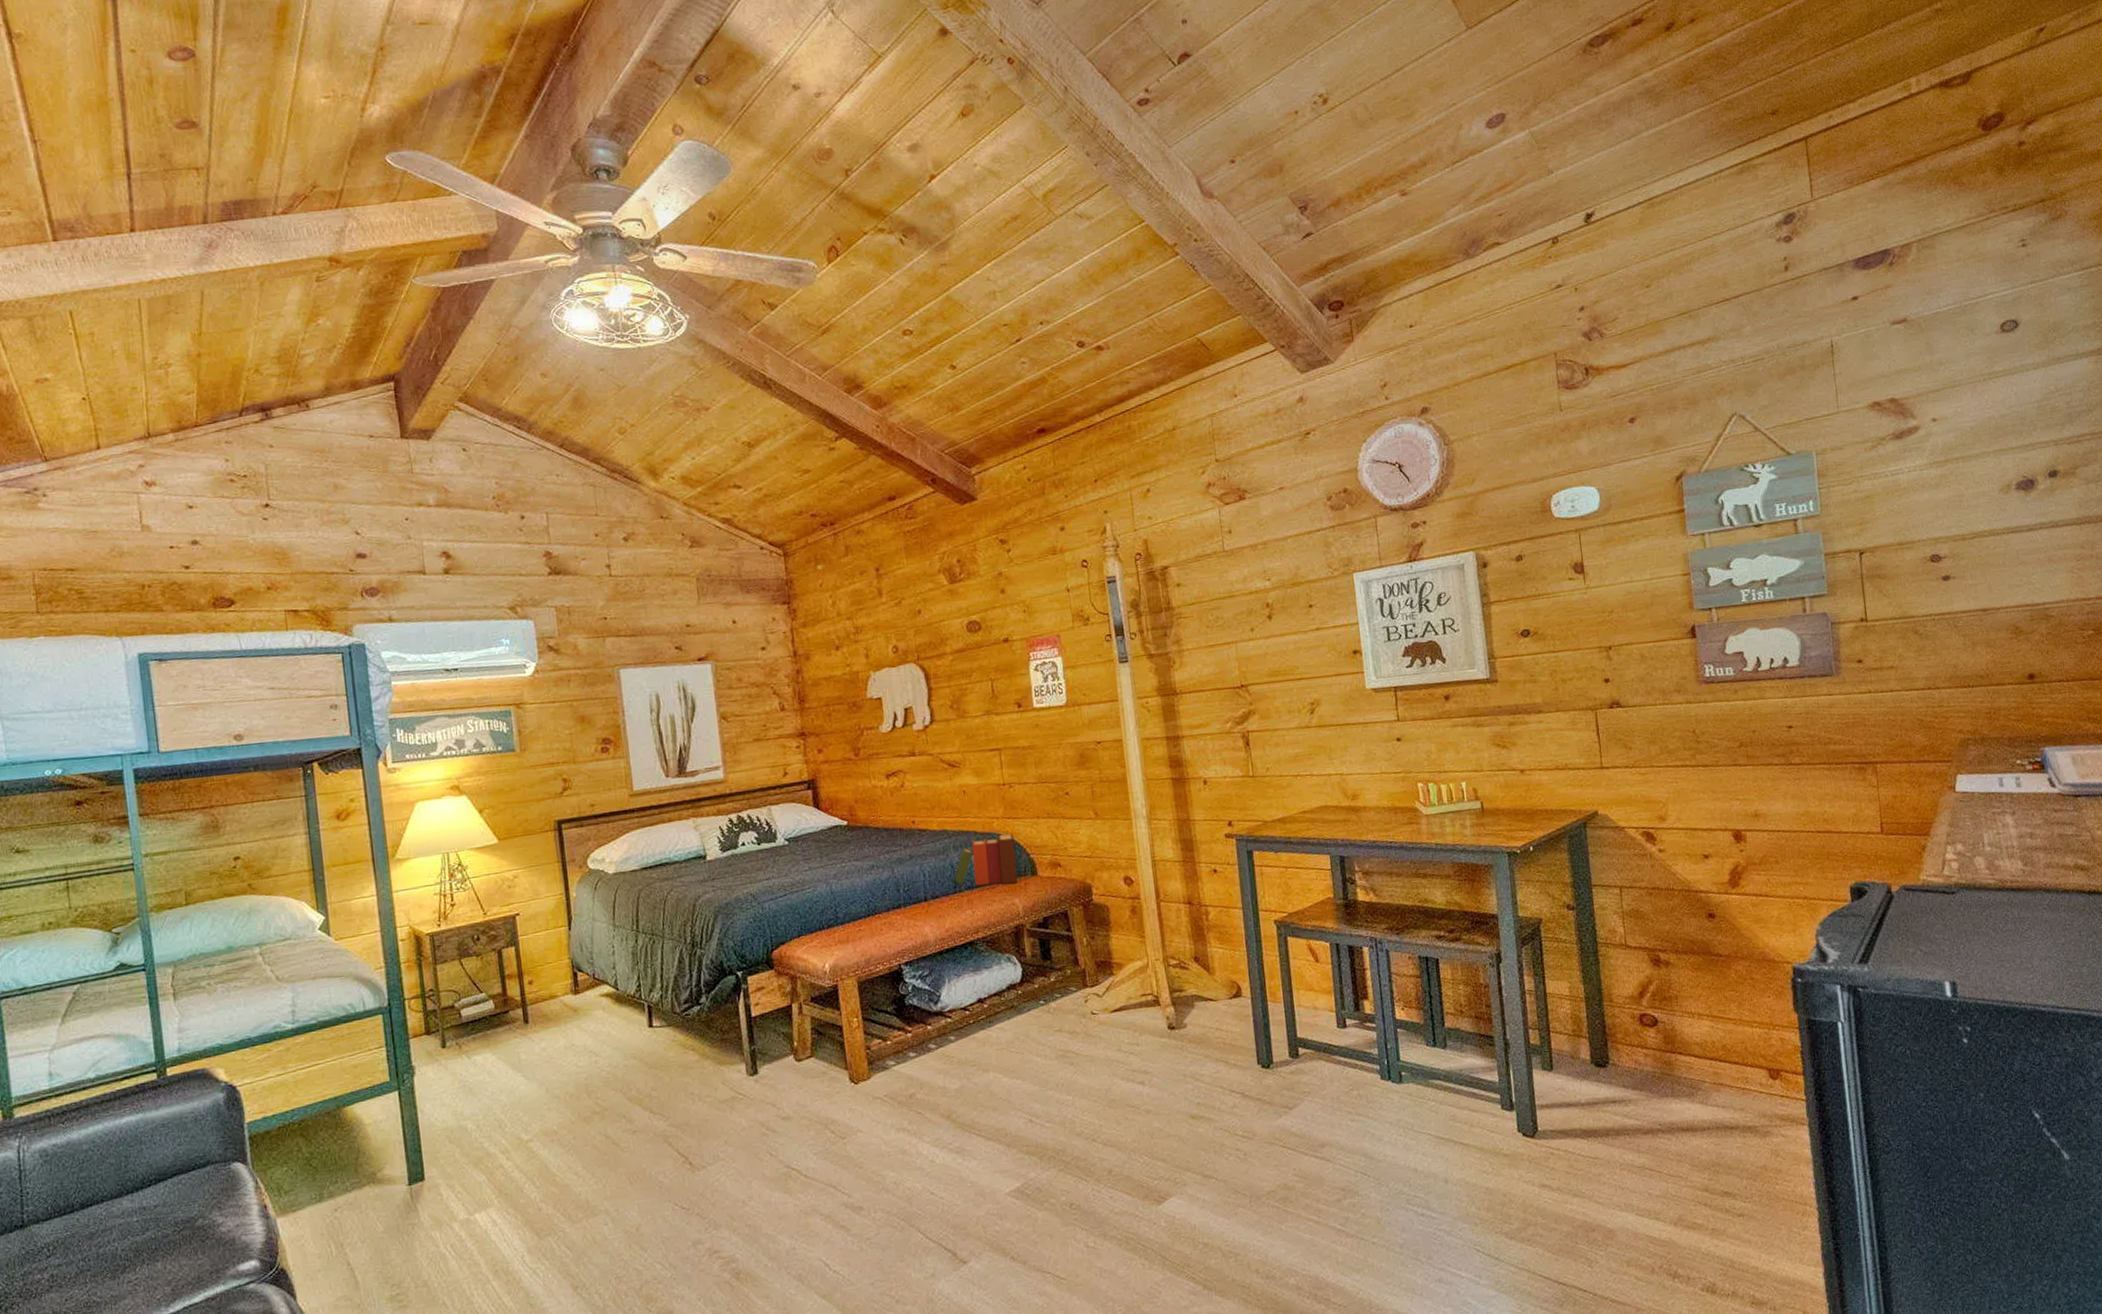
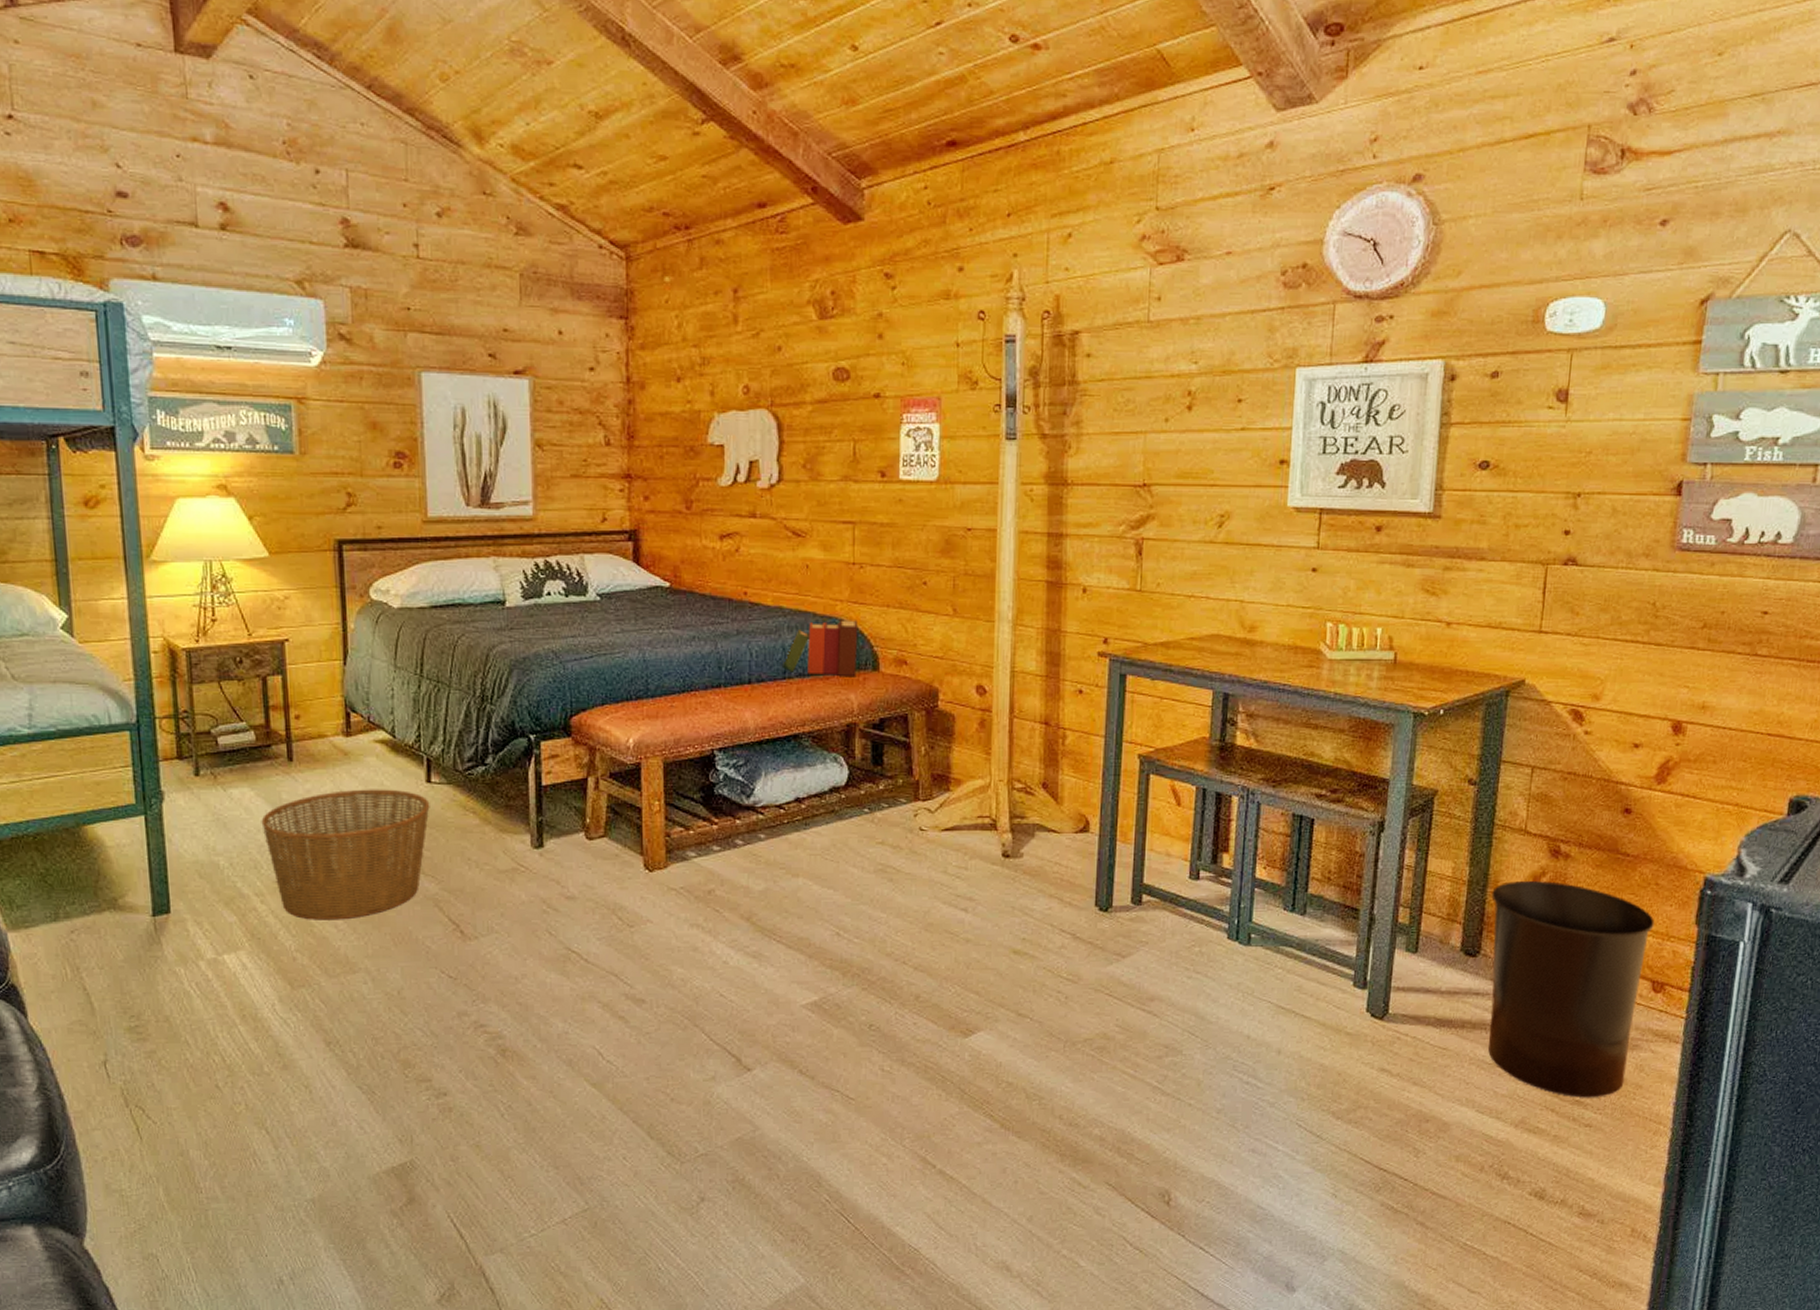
basket: none [503,1037,654,1170] -> present [261,789,430,920]
waste bin: none [1608,988,1765,1189] -> present [1488,881,1655,1098]

